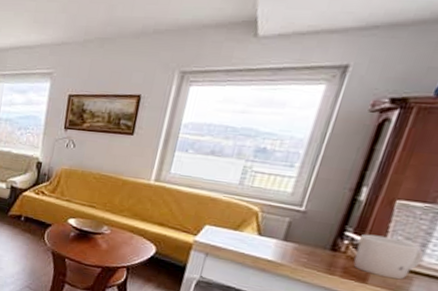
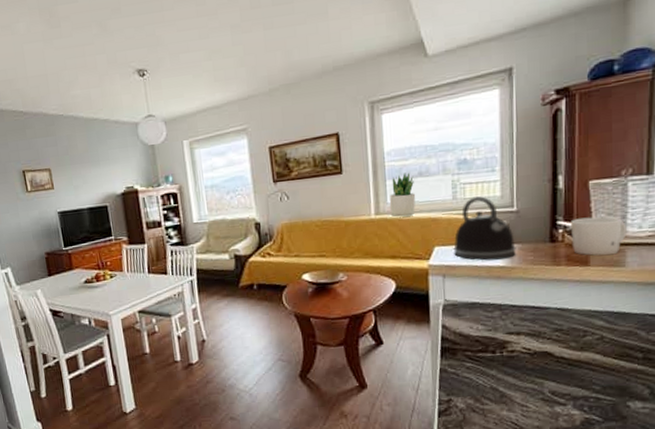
planter: none [170,148,205,191] -> present [389,172,416,218]
kettle: none [223,187,293,255] -> present [453,196,516,261]

